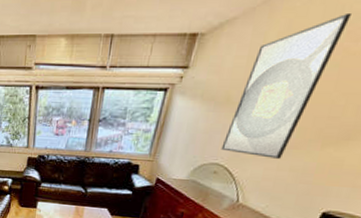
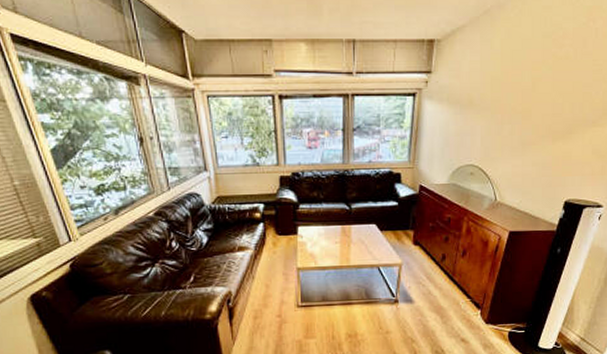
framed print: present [221,12,353,159] -> none [473,23,553,155]

